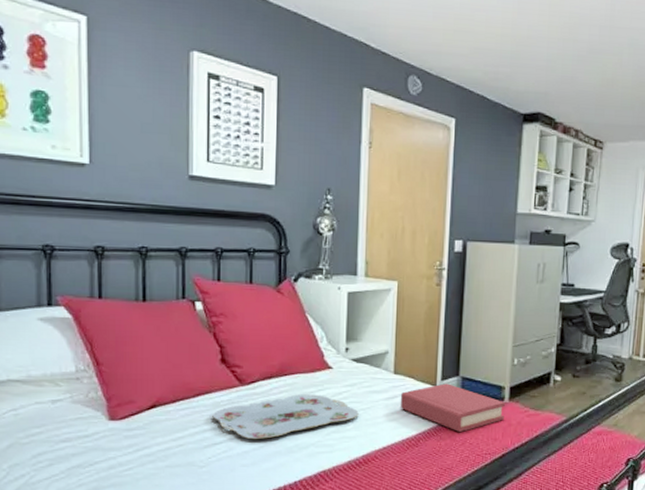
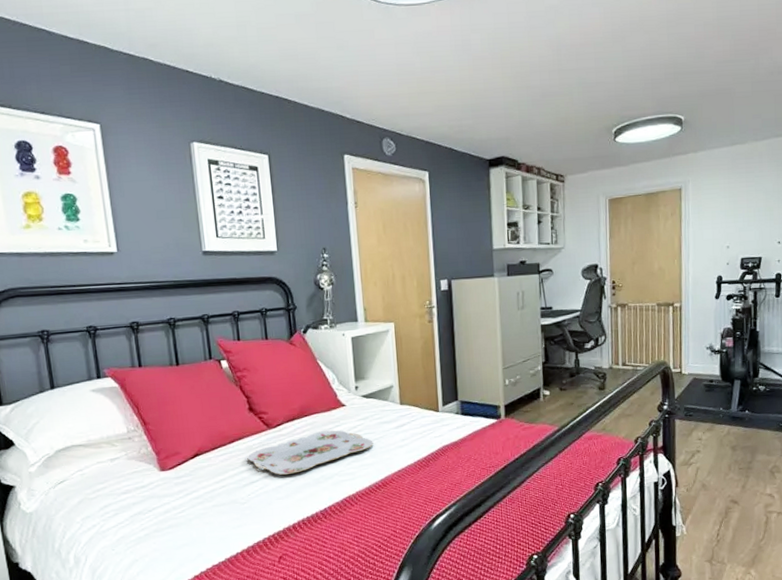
hardback book: present [400,383,505,433] -> none [408,408,502,451]

